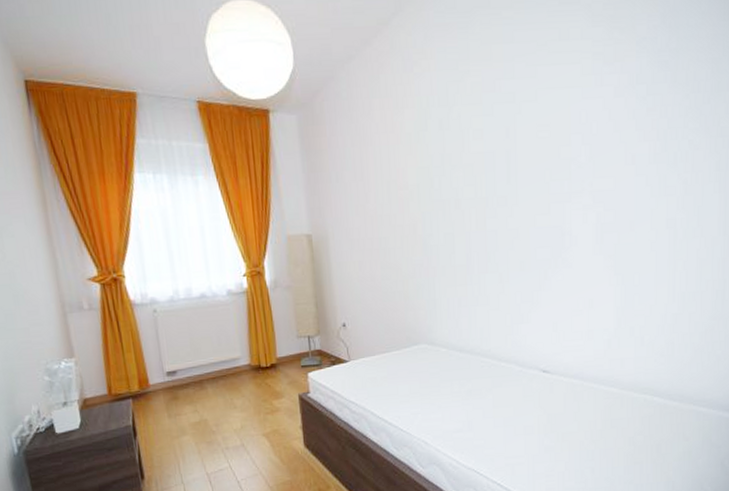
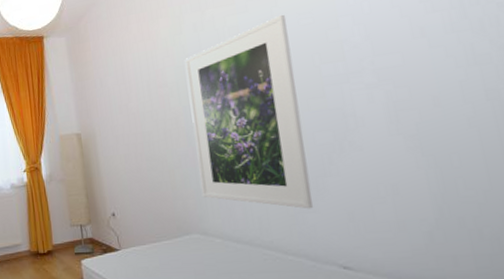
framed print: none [427,123,527,320] -> present [184,14,313,209]

